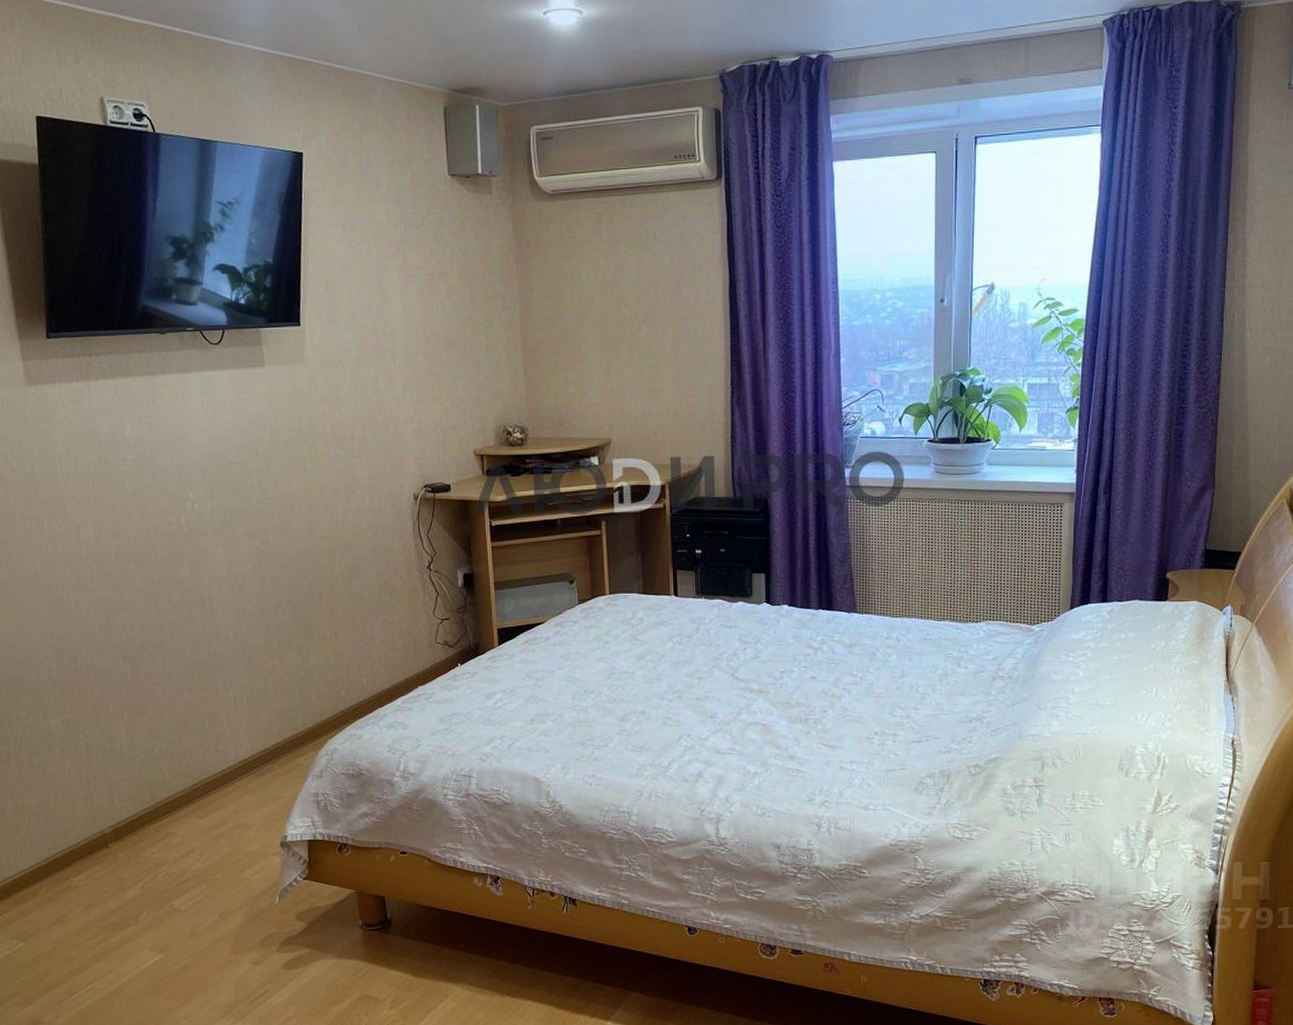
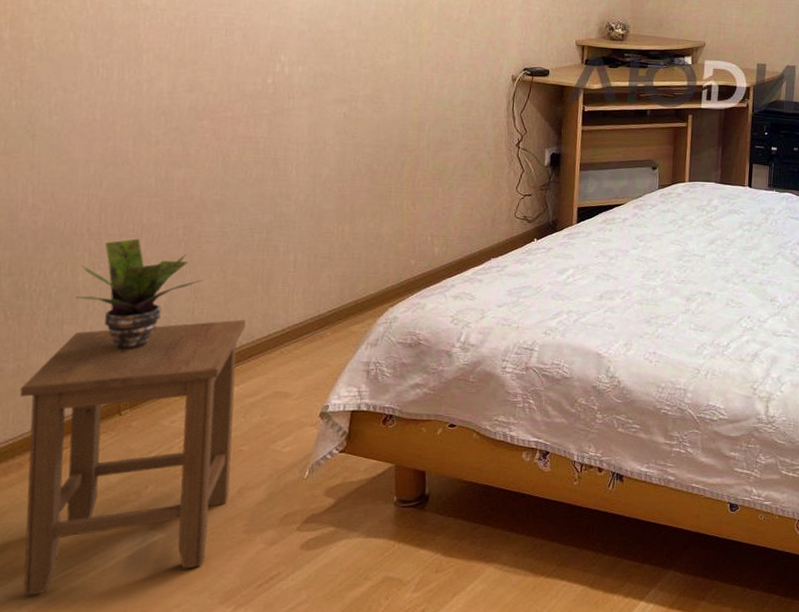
stool: none [21,756,213,1008] -> present [19,319,246,597]
potted plant: none [50,683,158,788] -> present [76,238,205,350]

